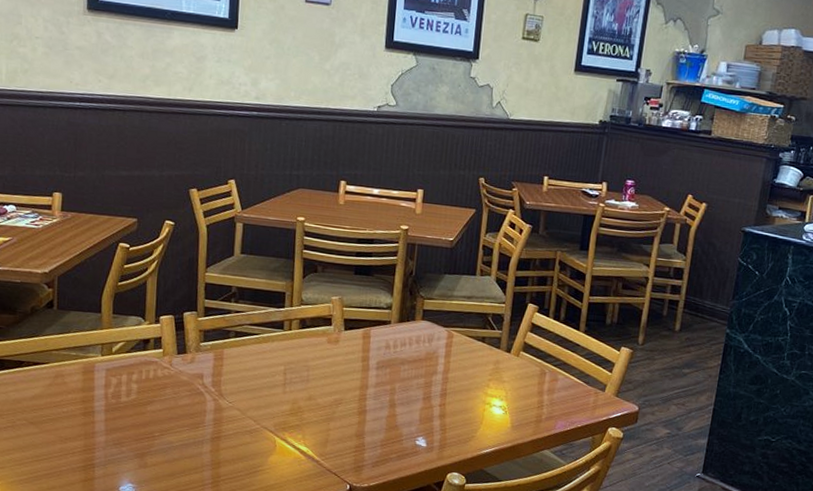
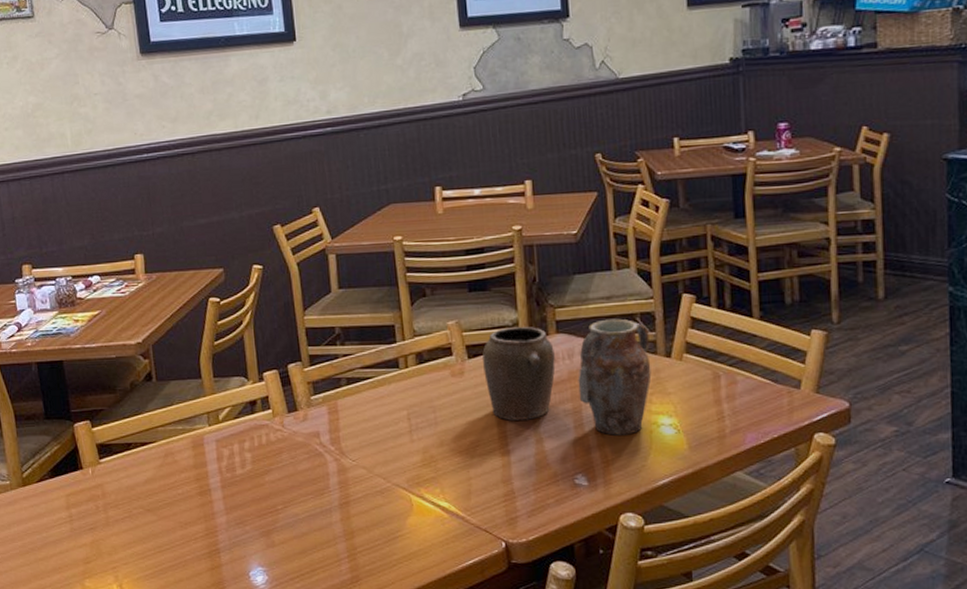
jar set: none [356,309,497,411] -> present [482,318,652,436]

